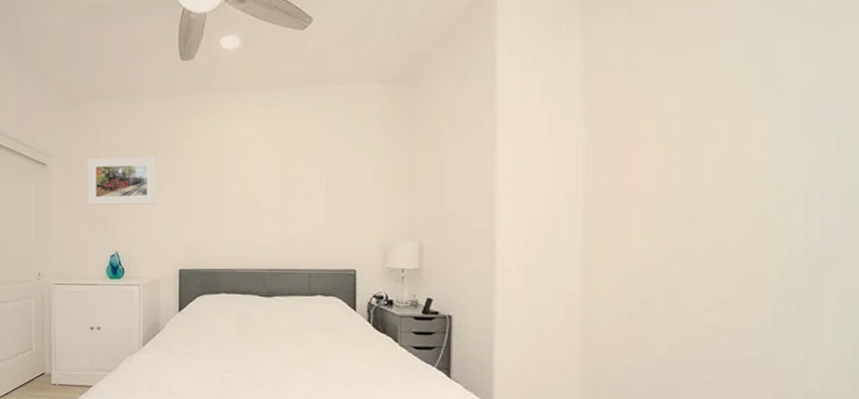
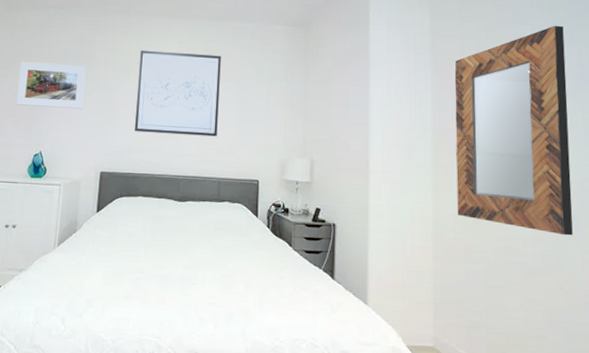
wall art: none [211,129,305,224] -> present [135,50,221,137]
home mirror: none [617,33,799,321] -> present [454,25,573,236]

